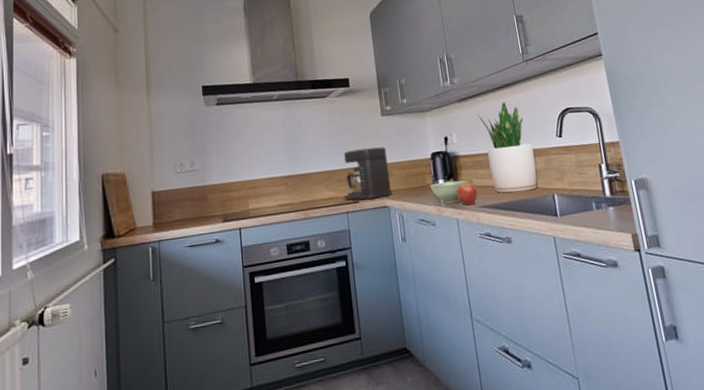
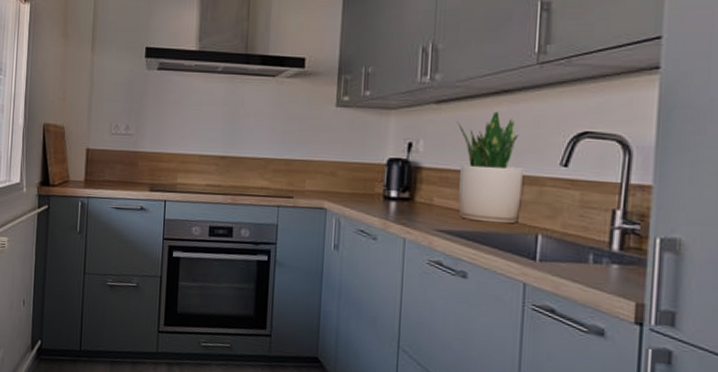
coffee maker: present [344,147,392,201] -> none [277,140,335,198]
bowl: present [429,180,469,205] -> none [378,193,429,221]
fruit: present [457,182,478,206] -> none [410,198,437,226]

